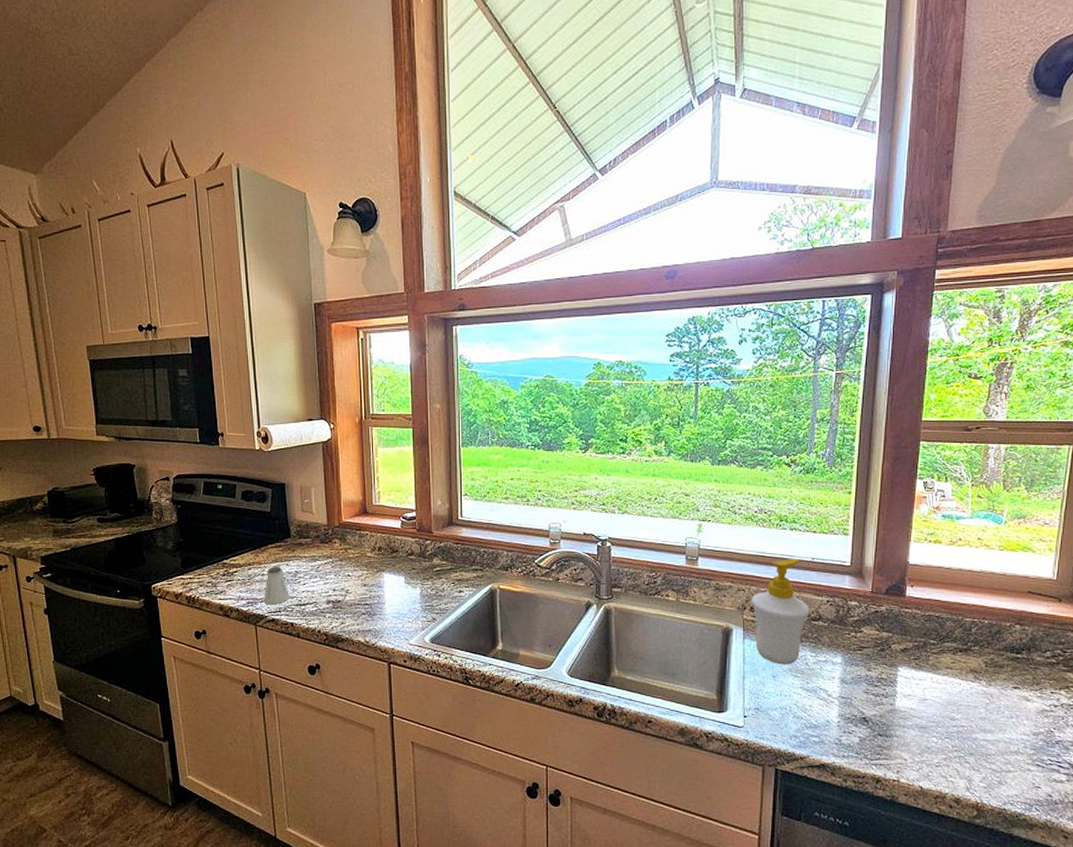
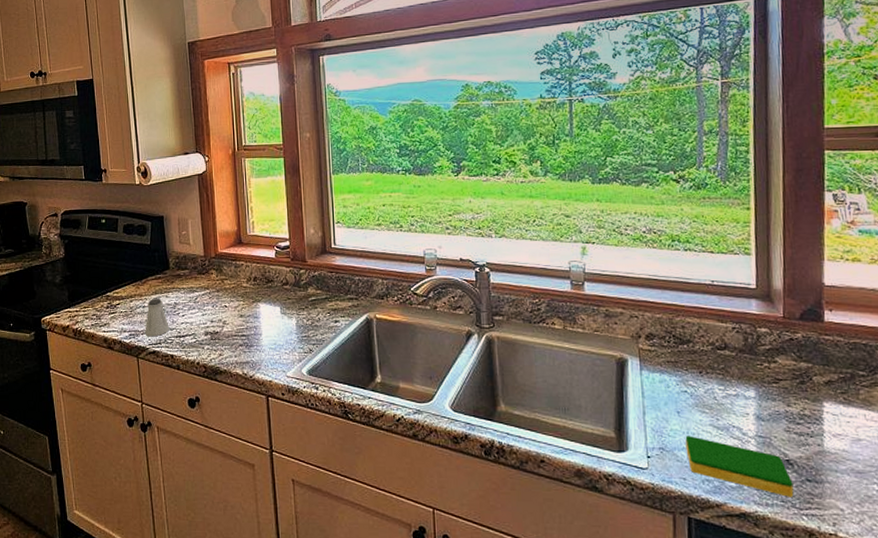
soap bottle: present [751,558,810,665] -> none [645,281,714,399]
dish sponge: none [778,697,867,750] -> present [685,436,794,497]

